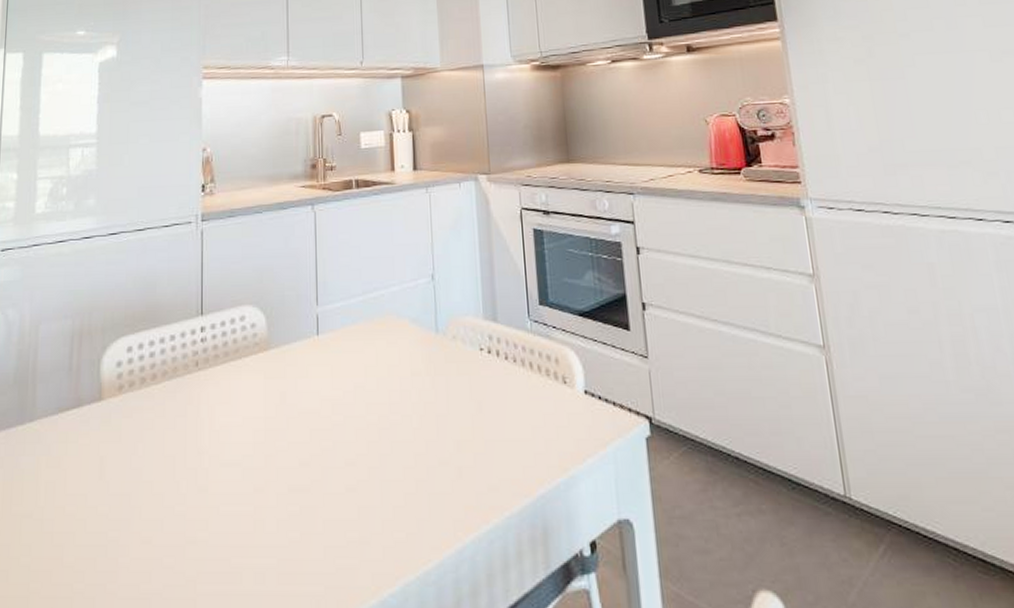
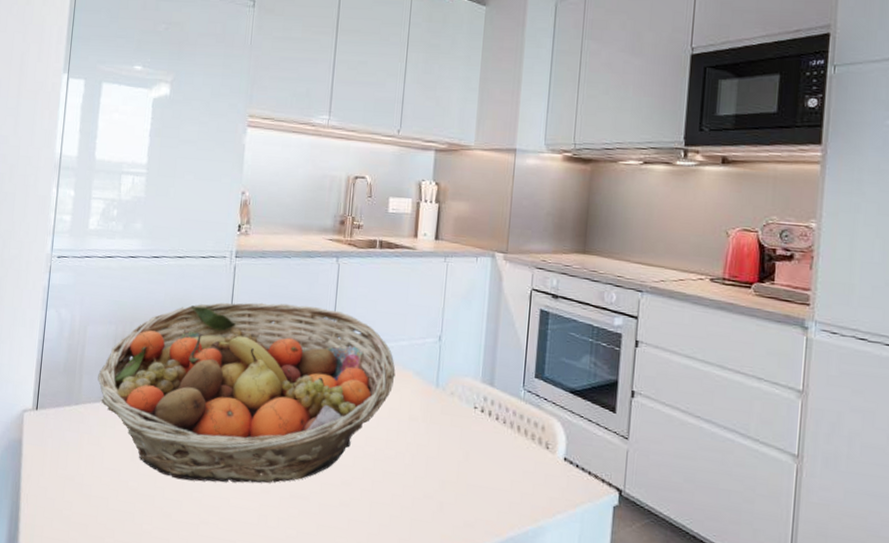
fruit basket: none [54,263,390,493] -> present [97,302,396,484]

